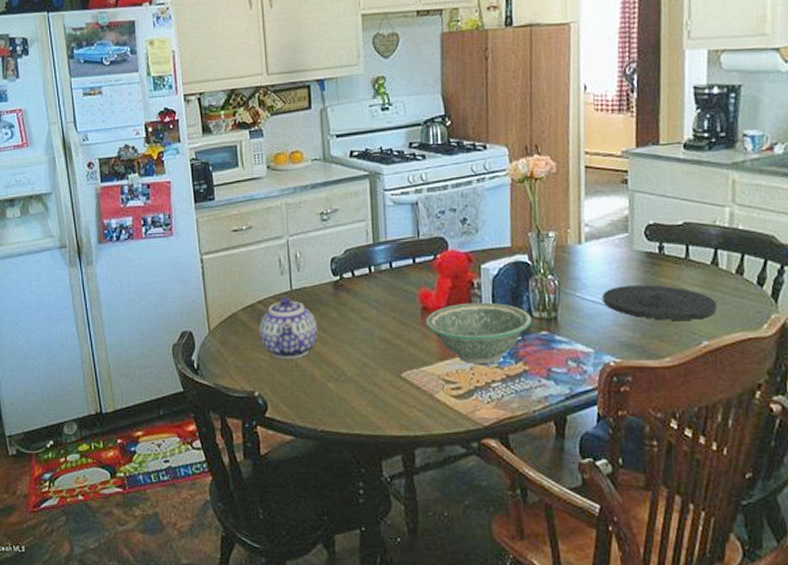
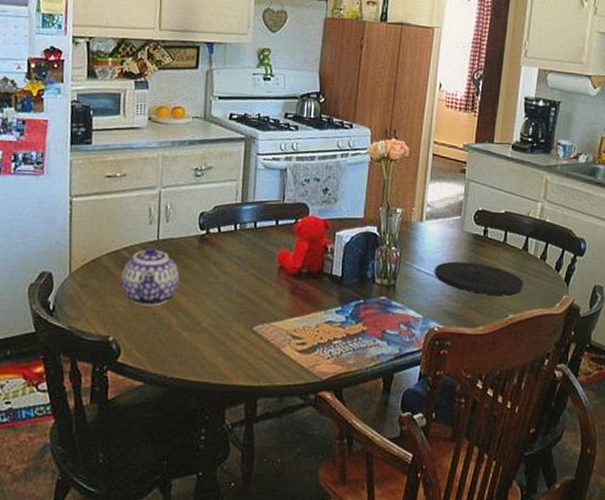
bowl: present [425,302,532,365] -> none [280,265,374,323]

